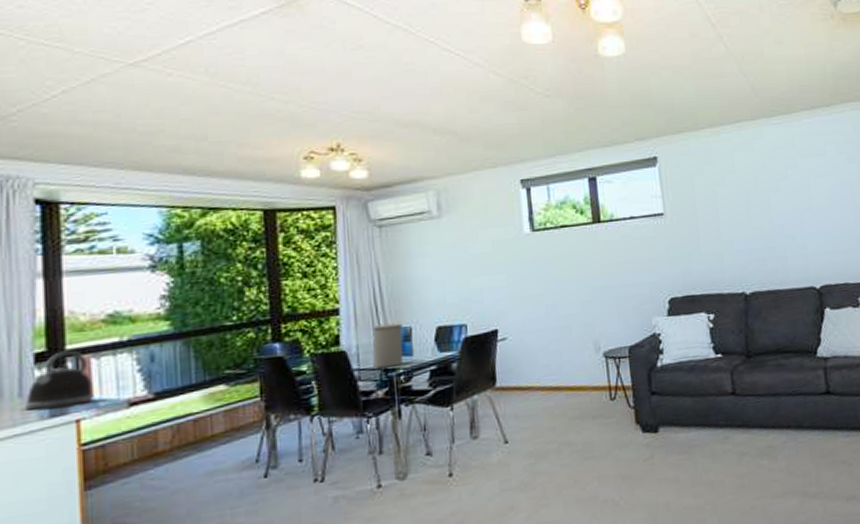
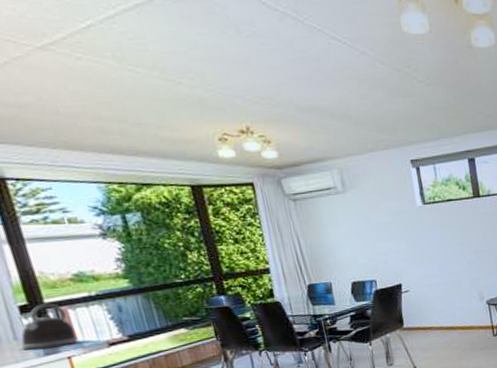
canister: present [372,323,404,369] -> none [299,279,328,315]

